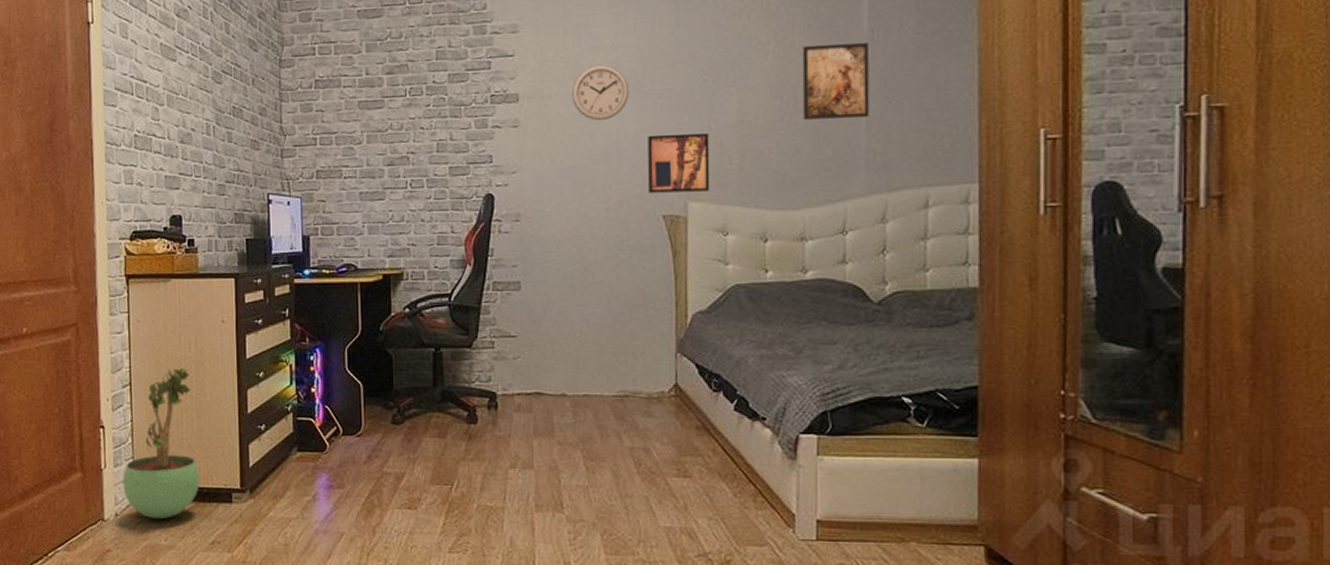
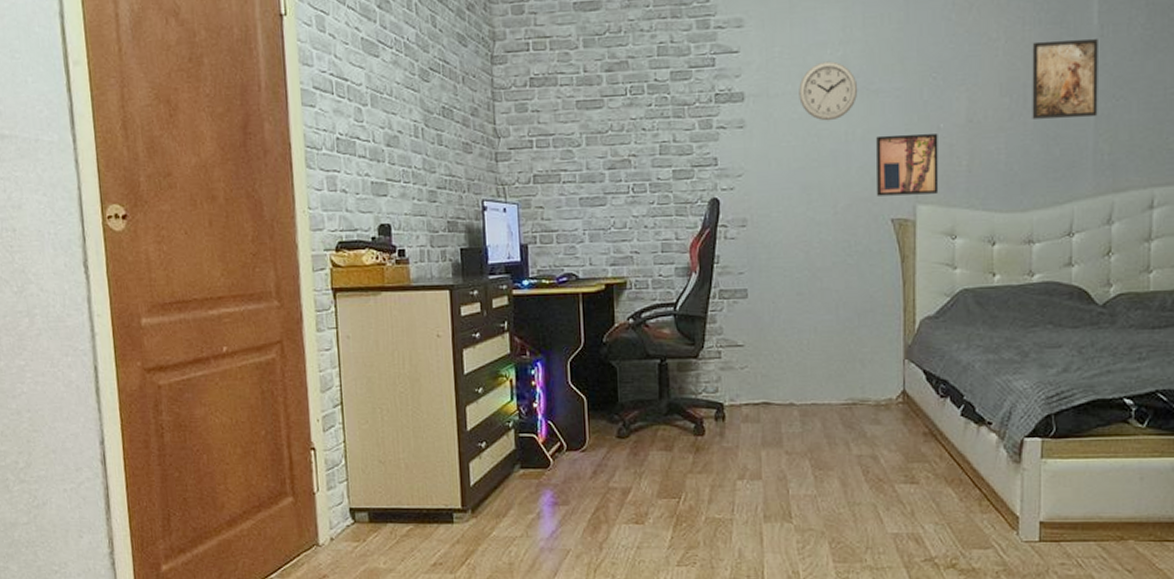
potted plant: present [123,367,200,520] -> none [337,384,419,543]

